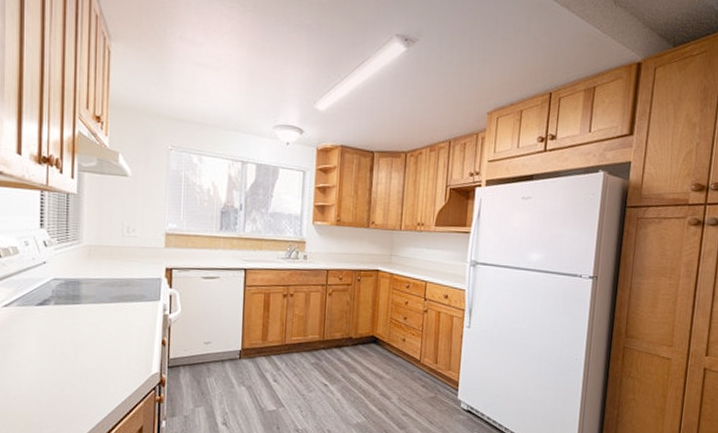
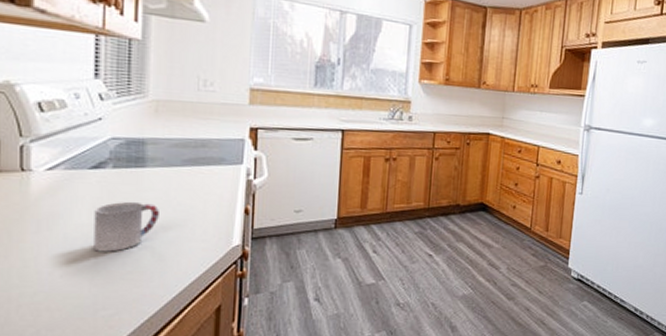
cup: none [40,333,92,378] -> present [94,201,159,252]

